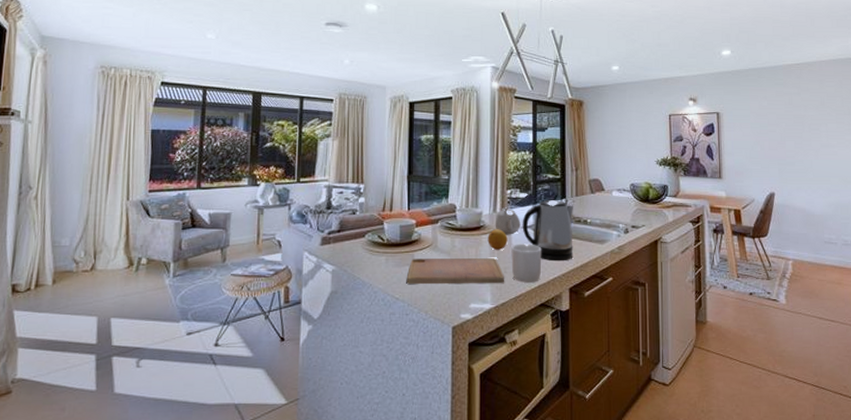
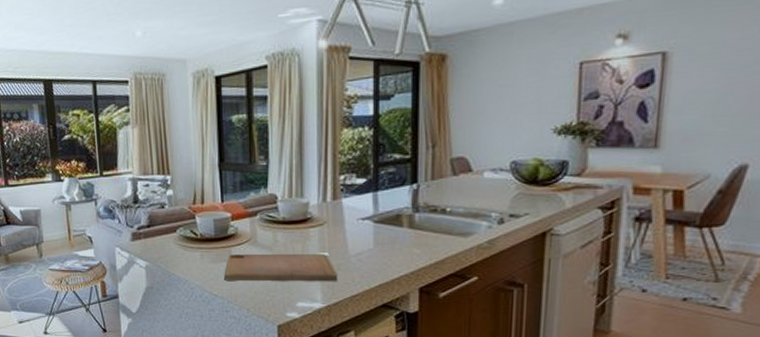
fruit: present [487,229,508,251] -> none [316,221,341,246]
teapot: present [495,206,521,235] -> none [325,195,357,228]
mug: present [511,243,542,283] -> none [346,237,384,281]
kettle: present [522,200,574,262] -> none [359,185,429,258]

